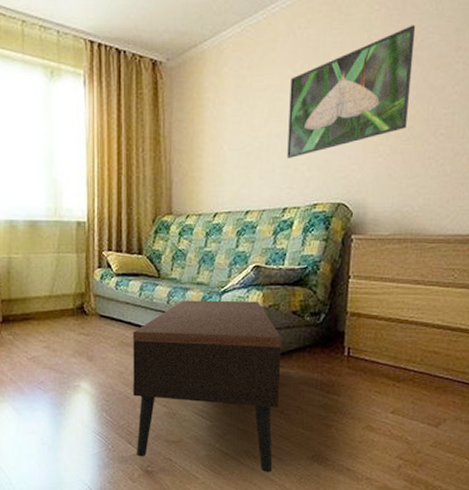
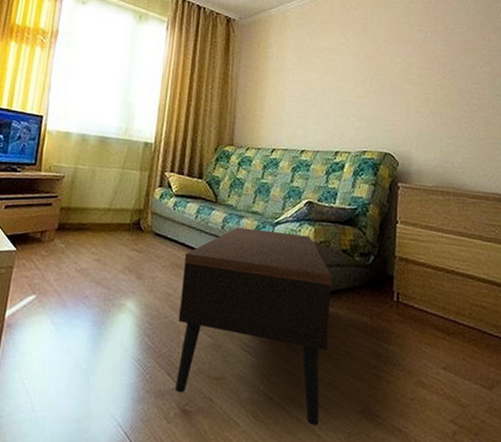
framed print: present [287,25,416,159] -> none [340,16,447,110]

